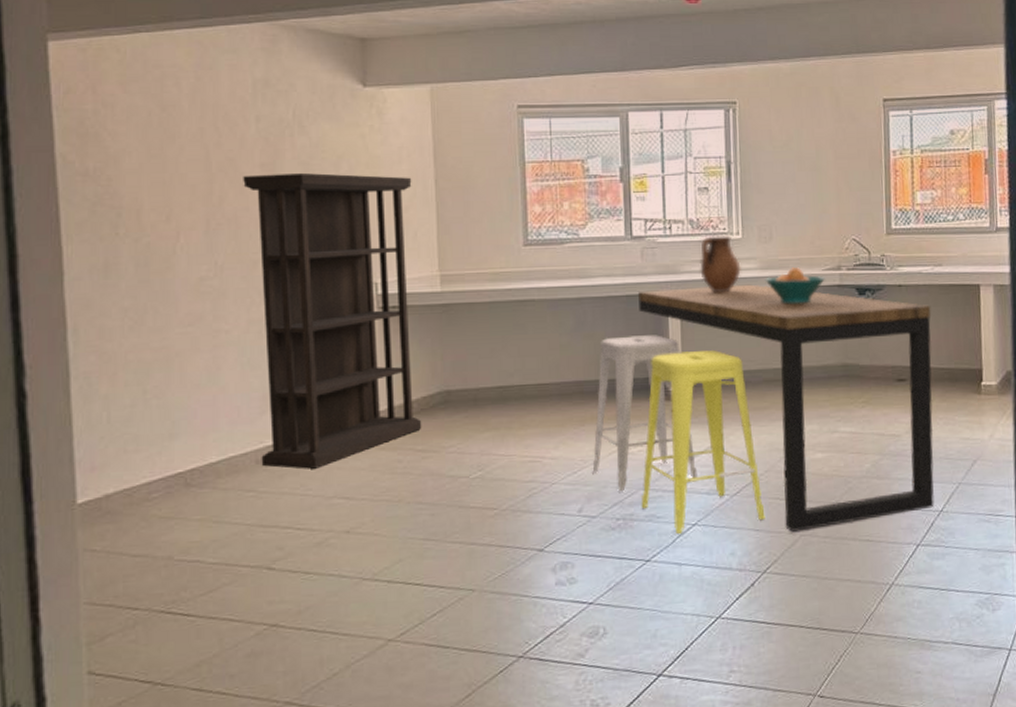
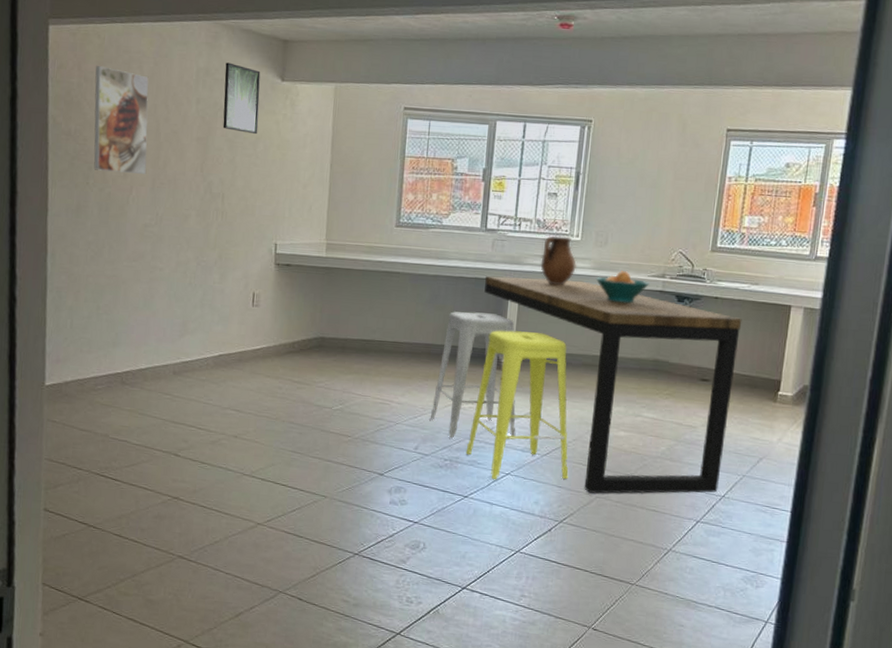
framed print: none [117,87,197,218] -> present [94,66,149,174]
bookcase: present [243,172,422,469] -> none [177,146,312,385]
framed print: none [289,70,339,153] -> present [223,62,261,135]

